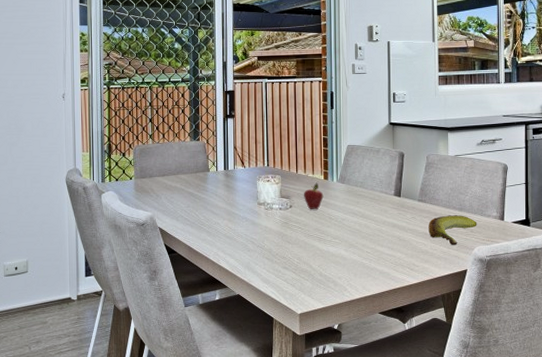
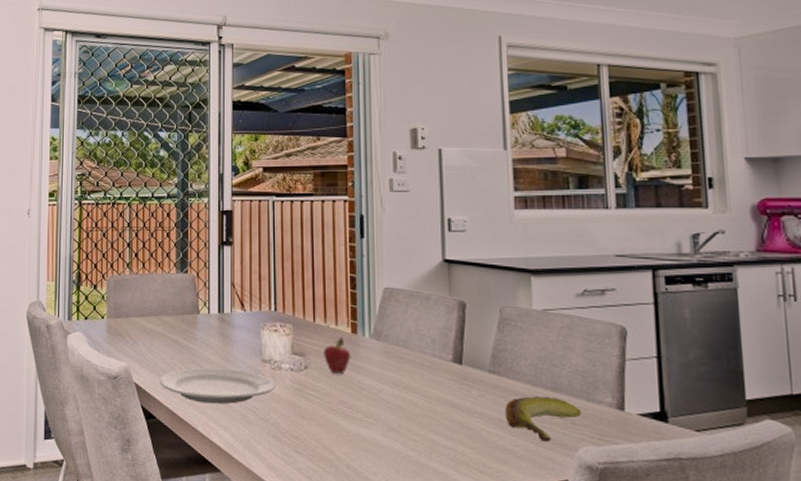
plate: none [179,211,269,239] -> present [160,367,276,405]

